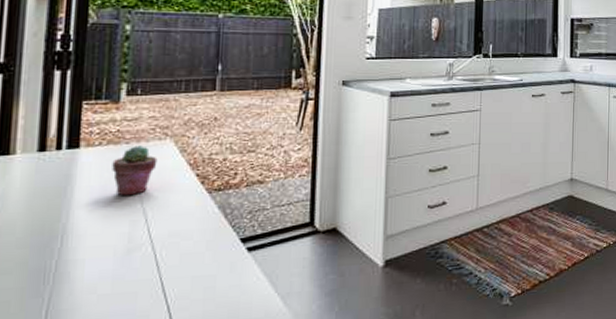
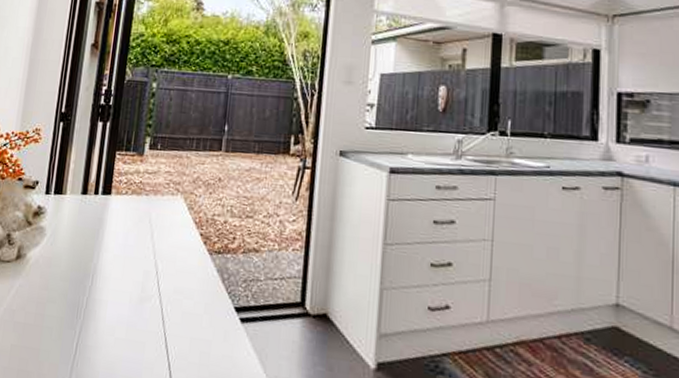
potted succulent: present [112,146,158,196] -> none [133,198,170,247]

